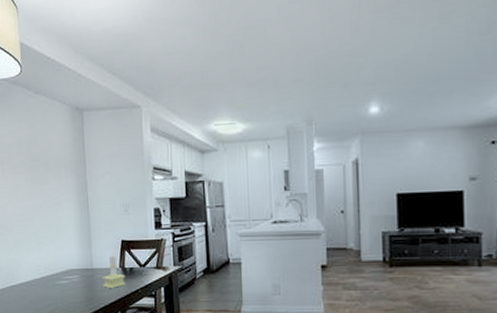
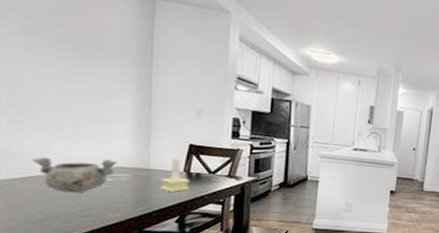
decorative bowl: none [14,263,70,297] -> present [33,157,118,193]

